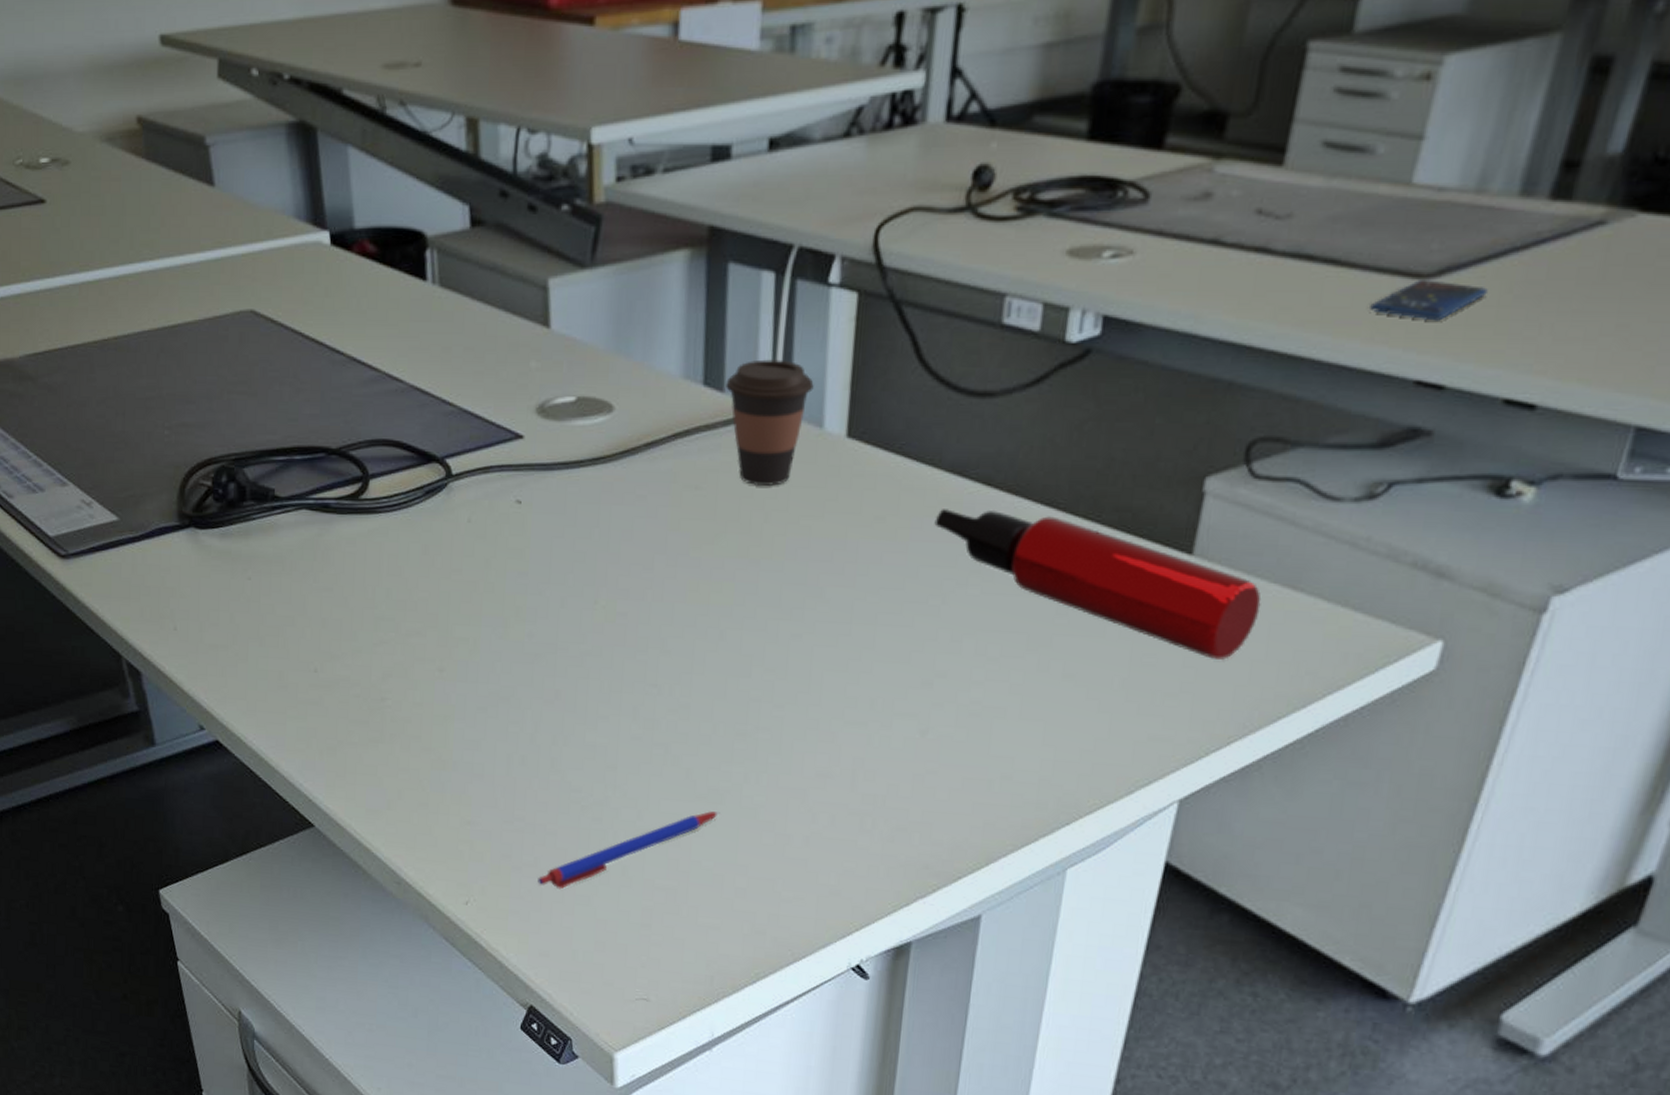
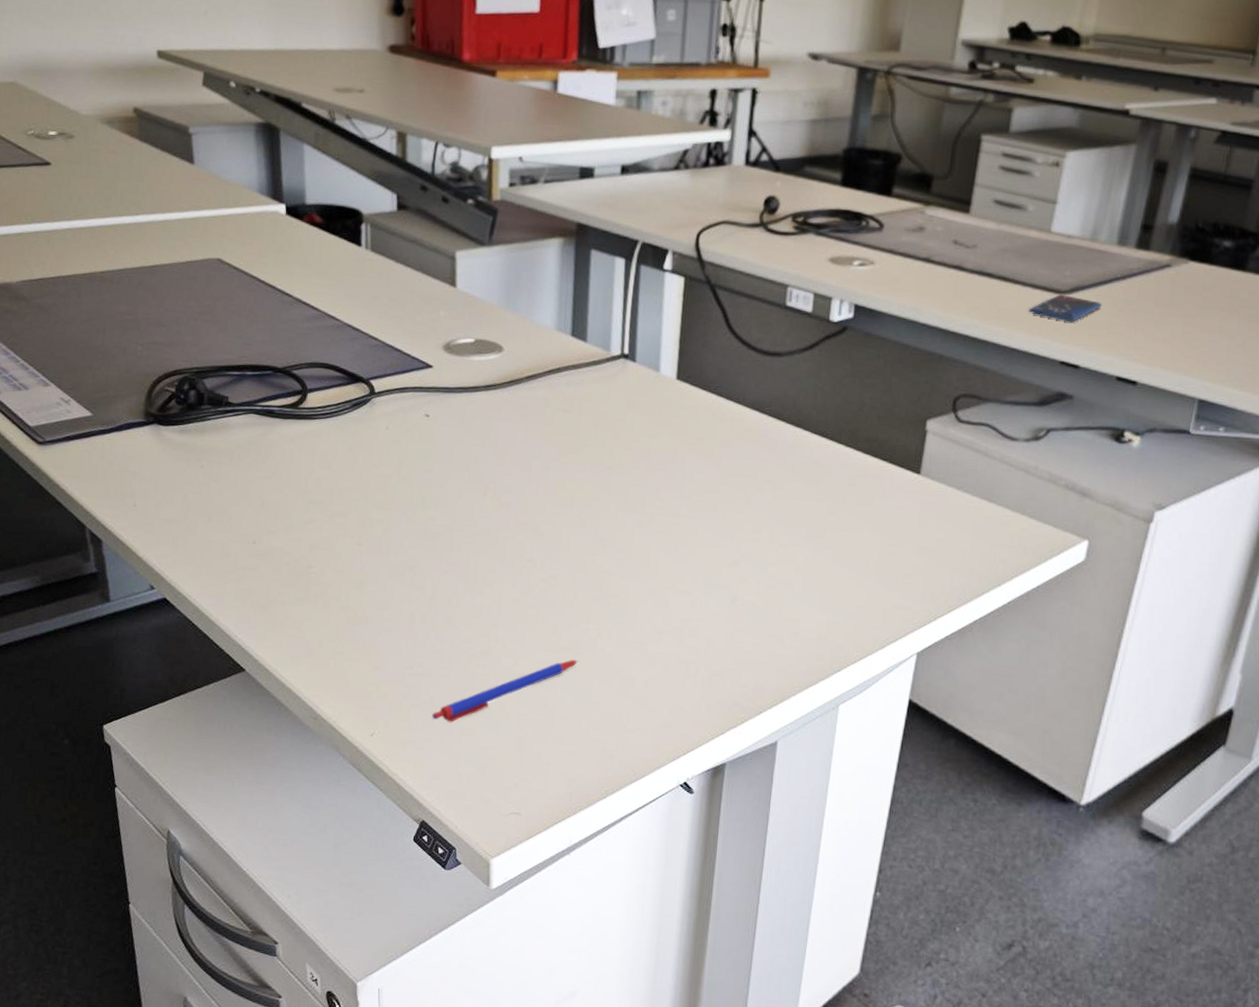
coffee cup: present [726,359,814,486] -> none [588,320,653,412]
water bottle: present [934,509,1262,660] -> none [740,434,968,550]

